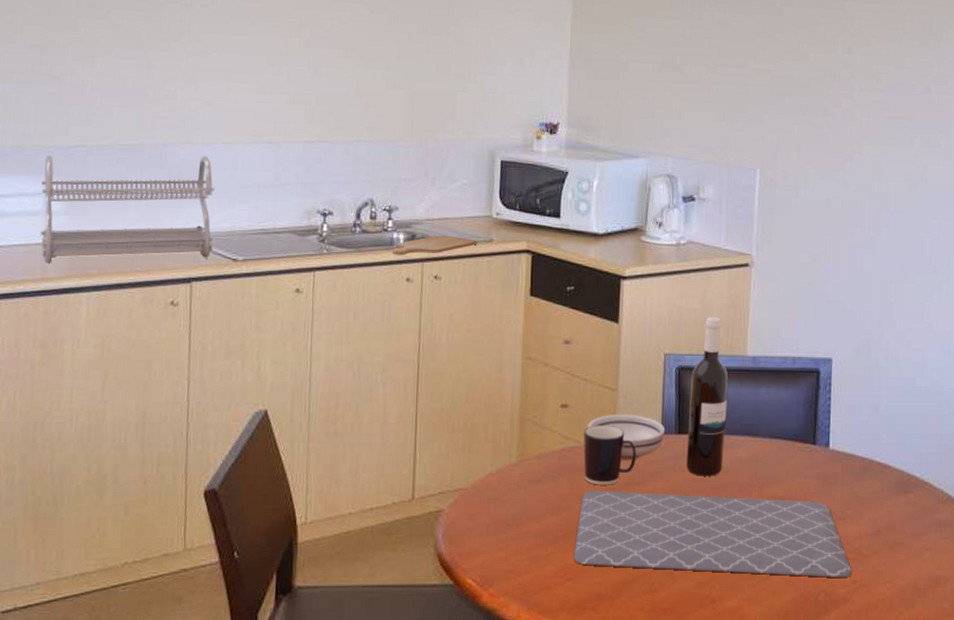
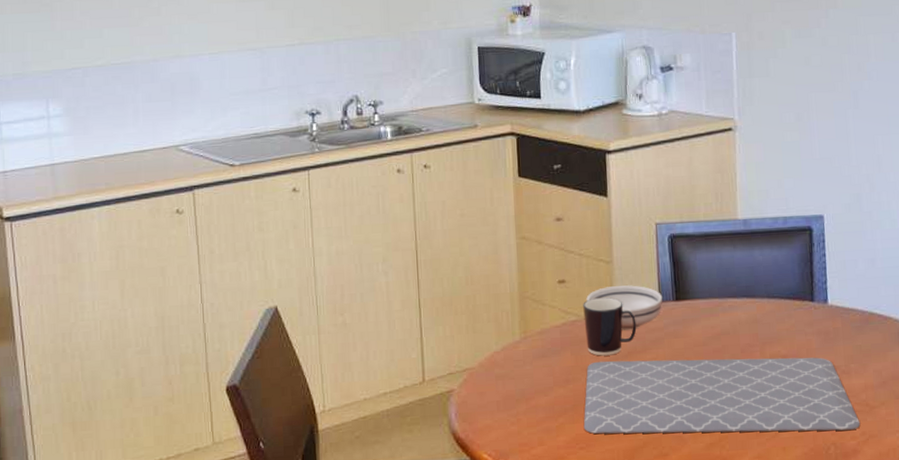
dish rack: present [40,155,215,264] -> none [44,67,210,183]
chopping board: present [393,235,478,256] -> none [381,124,463,149]
wine bottle: present [686,316,729,476] -> none [684,183,723,341]

